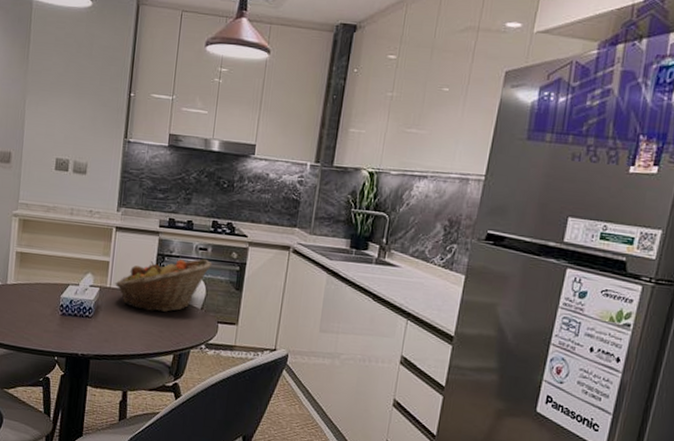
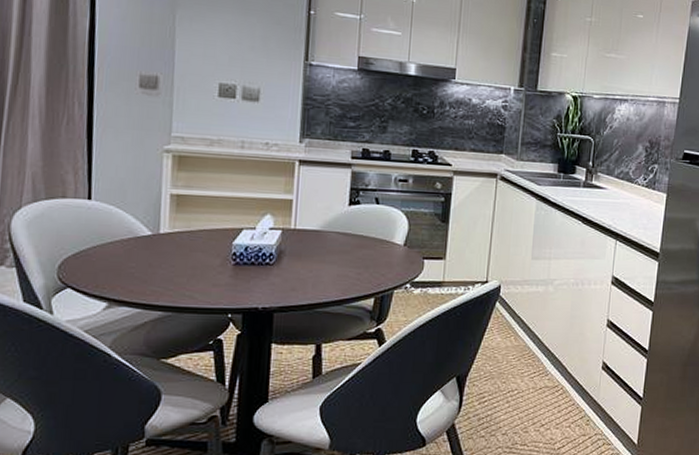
fruit basket: present [115,258,212,312] -> none [301,190,414,253]

